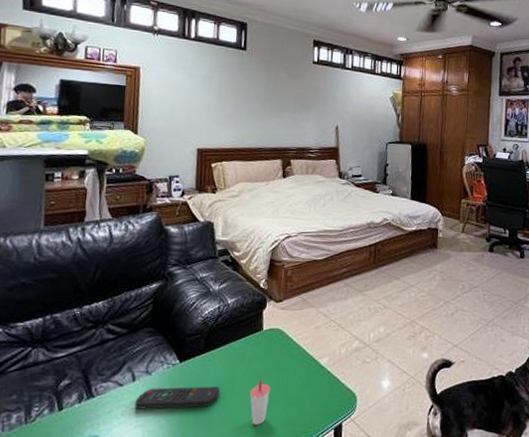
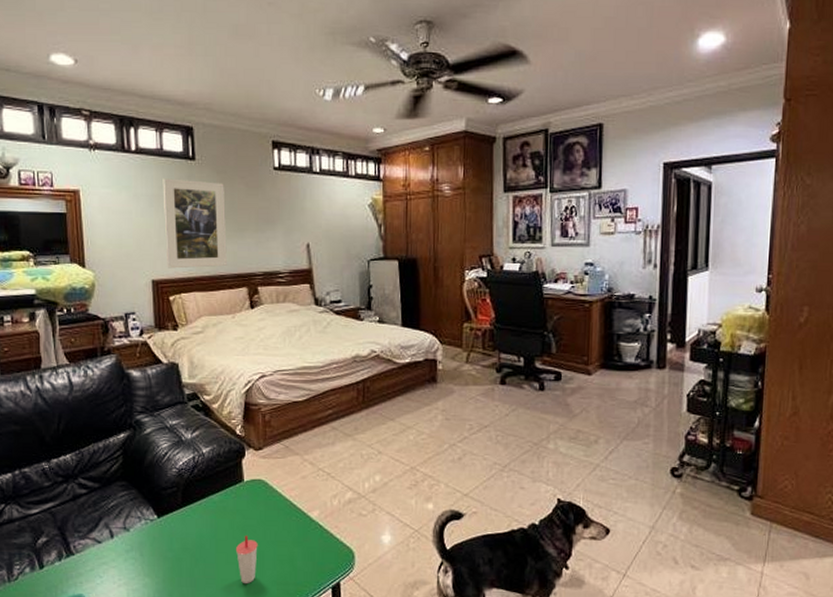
remote control: present [134,386,220,409] -> none [116,543,203,567]
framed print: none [212,63,270,141] -> present [162,178,227,269]

